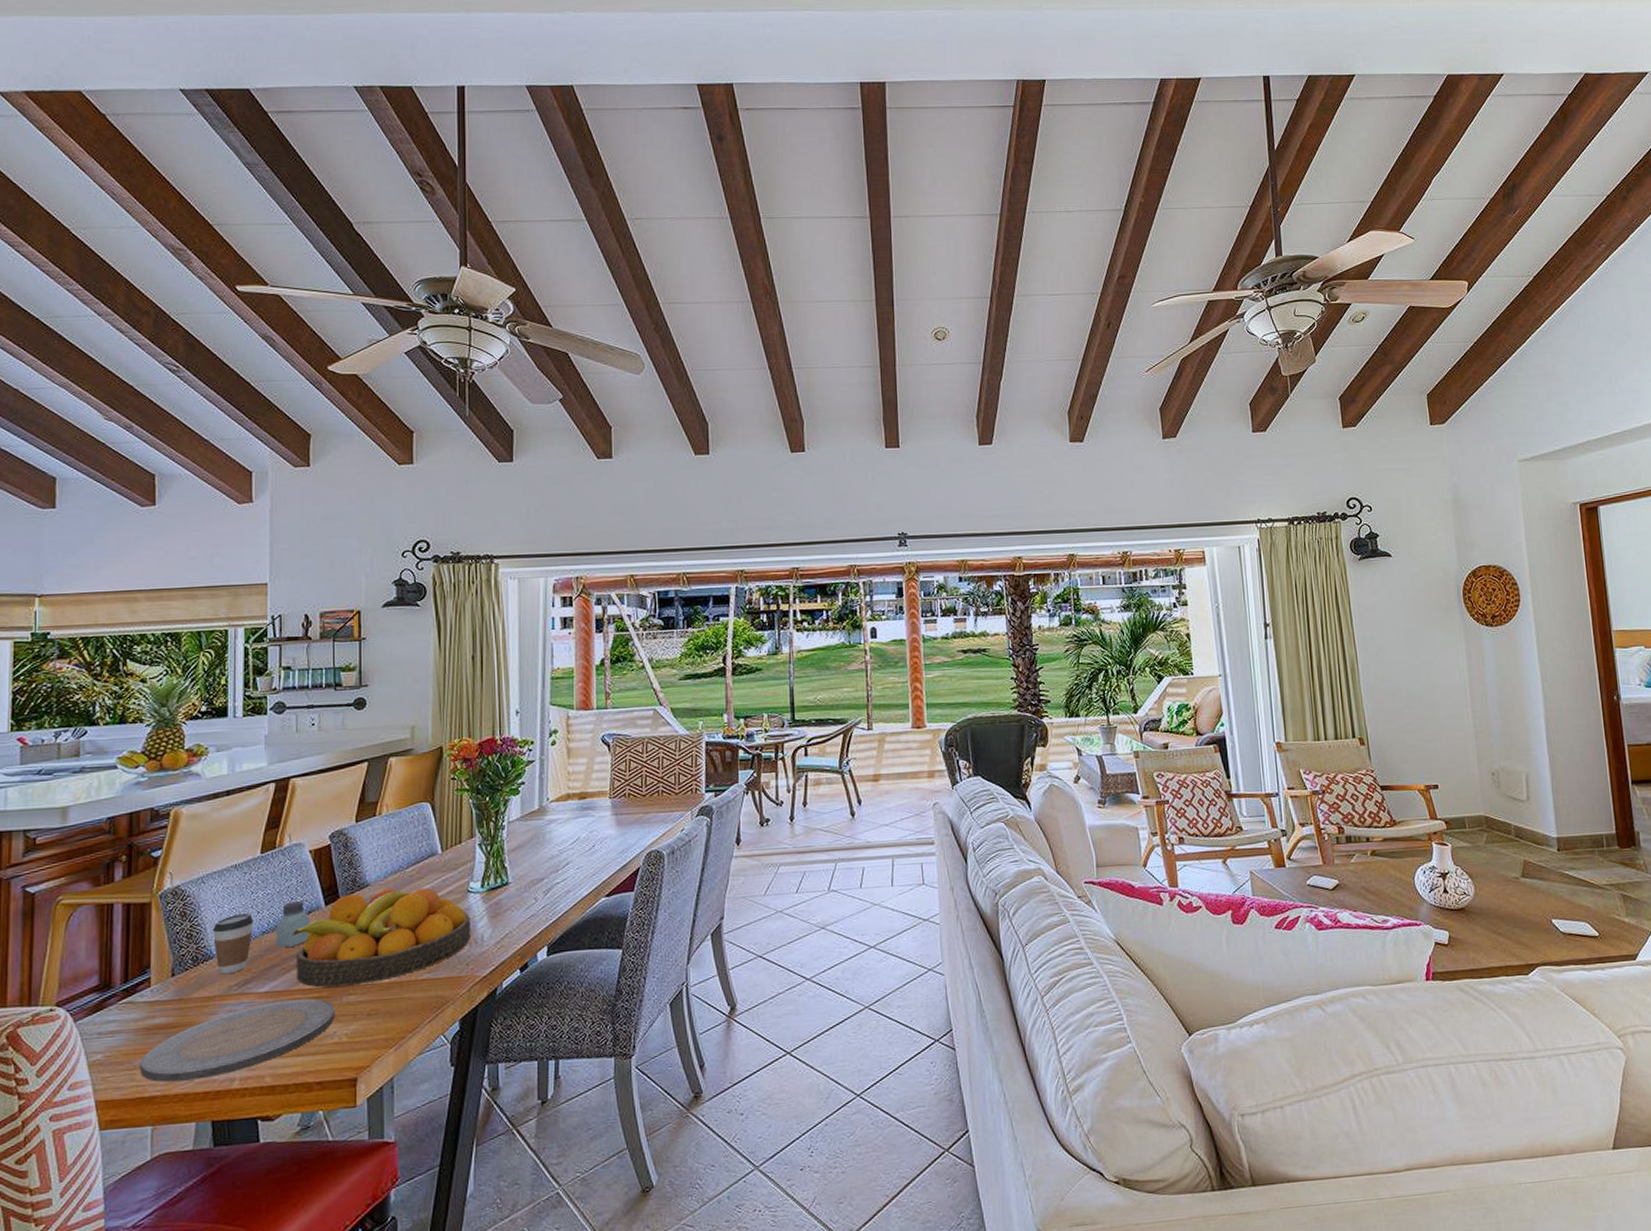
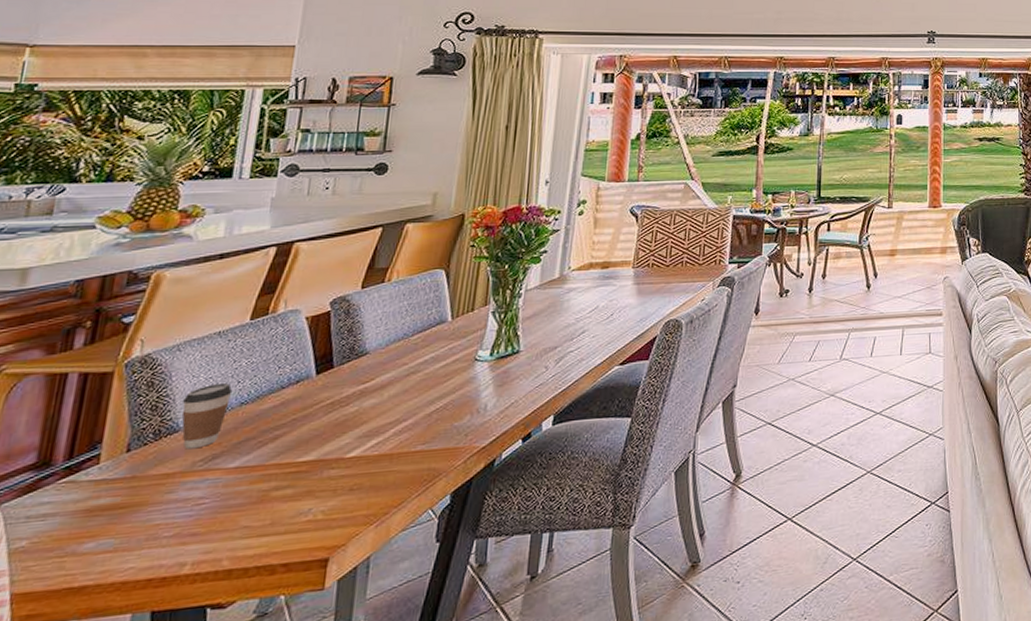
plate: present [141,998,335,1083] -> none [72,473,314,570]
saltshaker: present [276,901,310,948] -> none [255,370,297,420]
fruit bowl: present [291,888,470,989] -> none [273,356,475,463]

